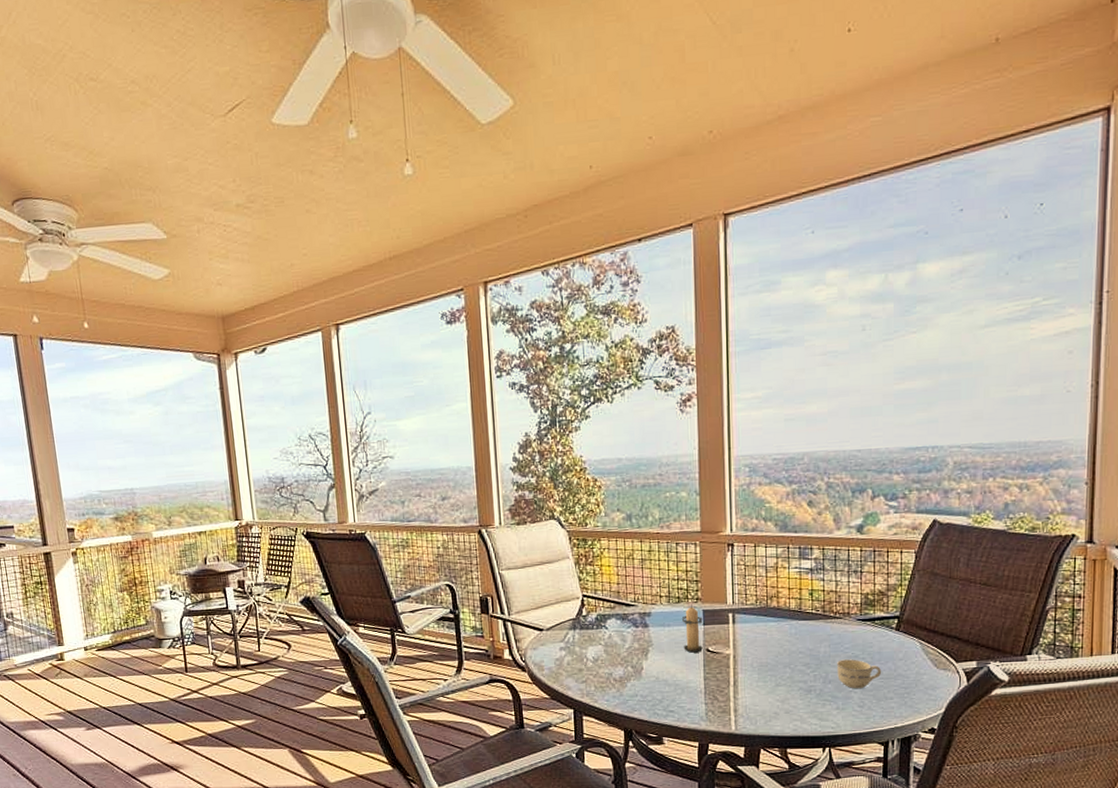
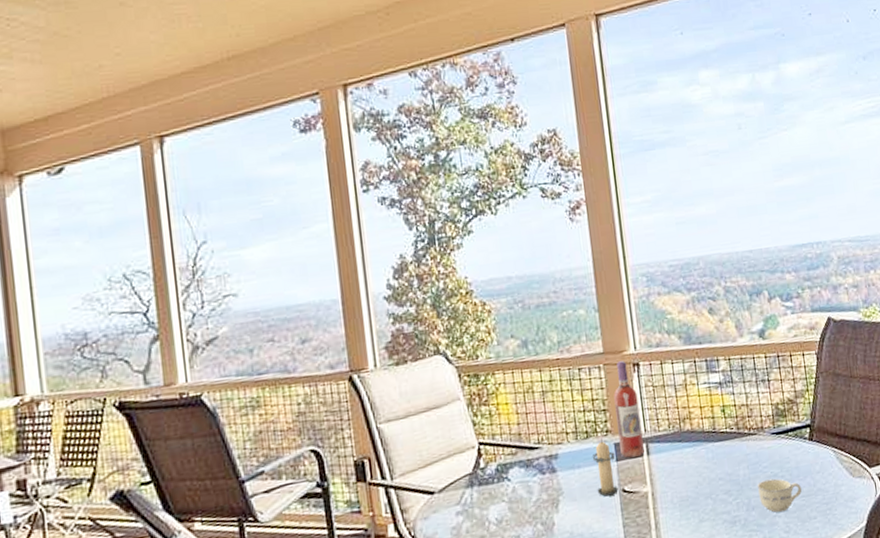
wine bottle: none [707,540,730,625] -> present [613,361,645,459]

